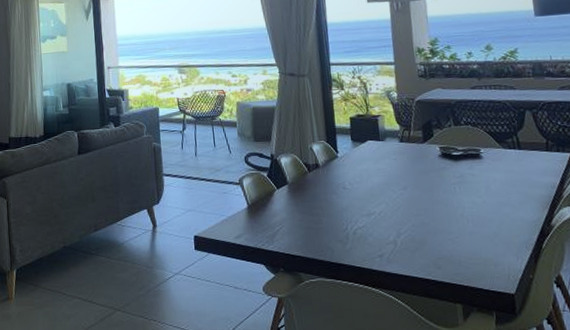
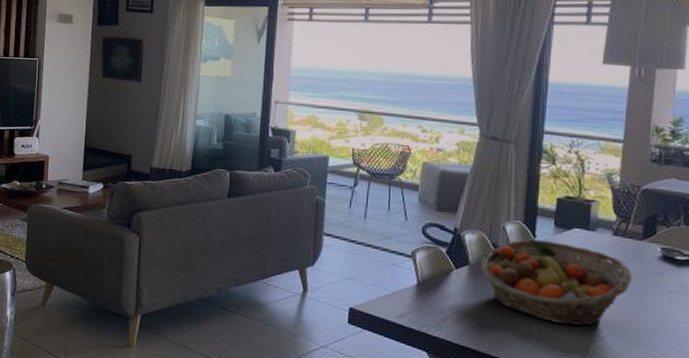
fruit basket: none [297,154,421,223] -> present [480,239,632,327]

